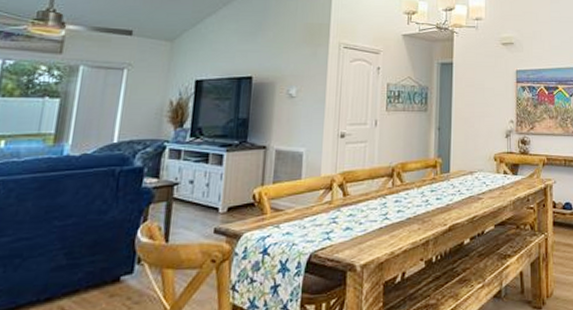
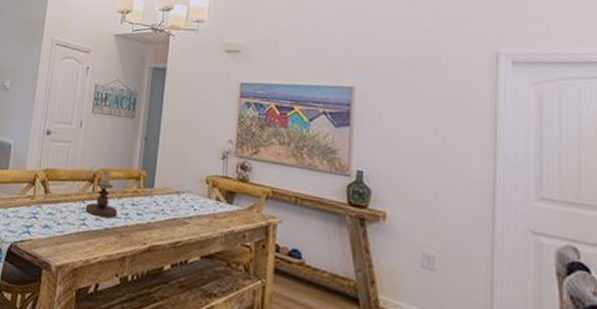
candlestick: none [386,163,418,209] -> present [85,170,118,219]

